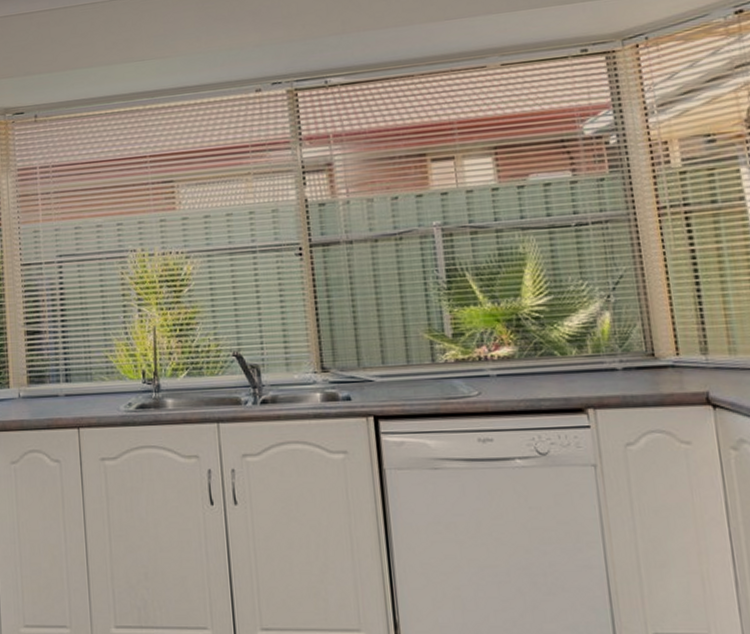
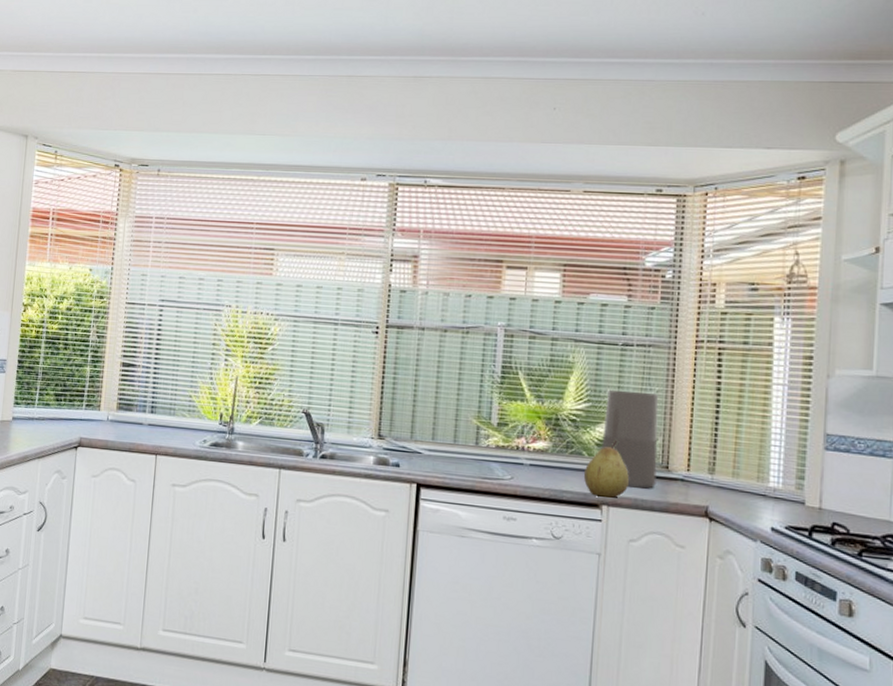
fruit: none [559,332,613,400] -> present [583,439,629,498]
vase: none [569,274,644,384] -> present [602,389,659,489]

